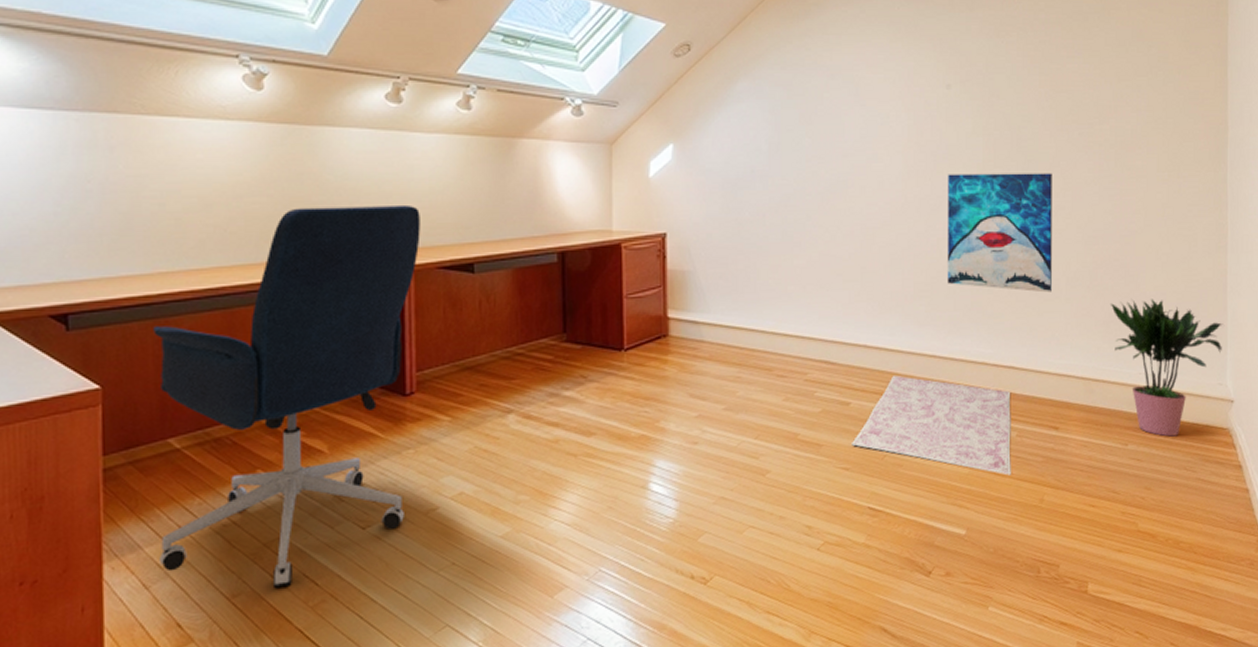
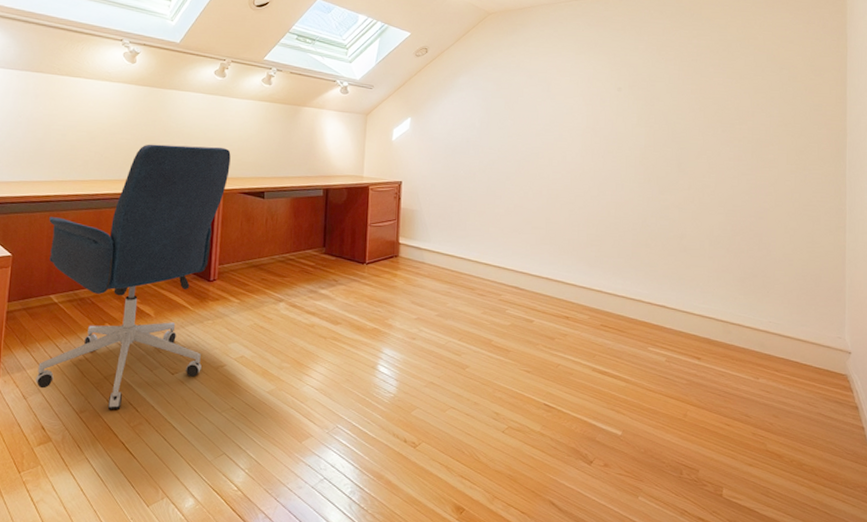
rug: present [852,375,1011,476] -> none [533,302,662,392]
wall art: present [947,173,1052,293] -> none [613,154,700,251]
potted plant: present [1110,299,1224,437] -> none [745,262,842,376]

